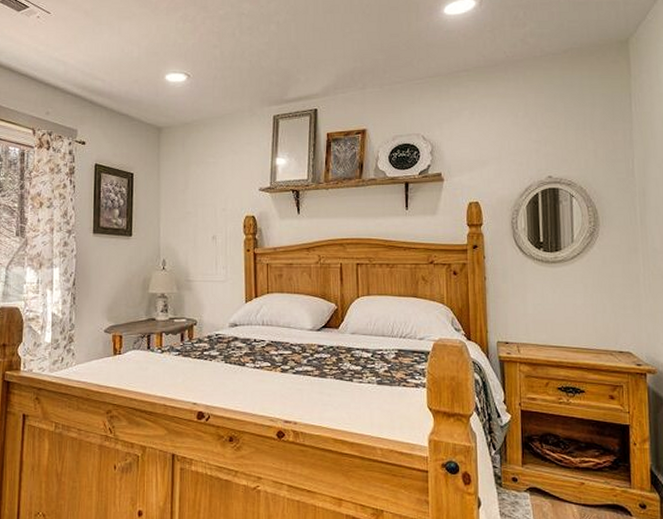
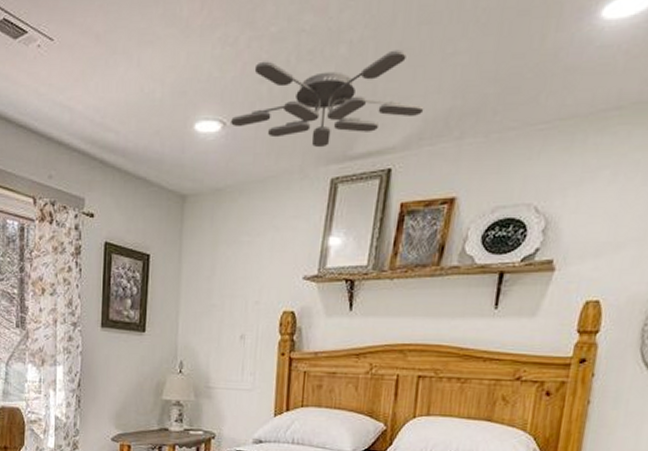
ceiling fan: none [194,29,335,94] -> present [231,49,424,148]

